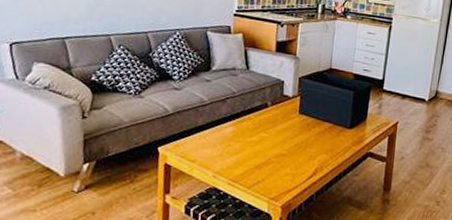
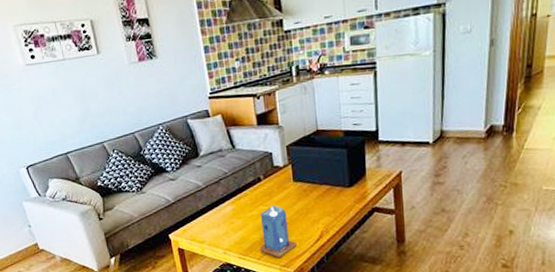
candle: none [252,134,290,190] -> present [260,205,297,258]

